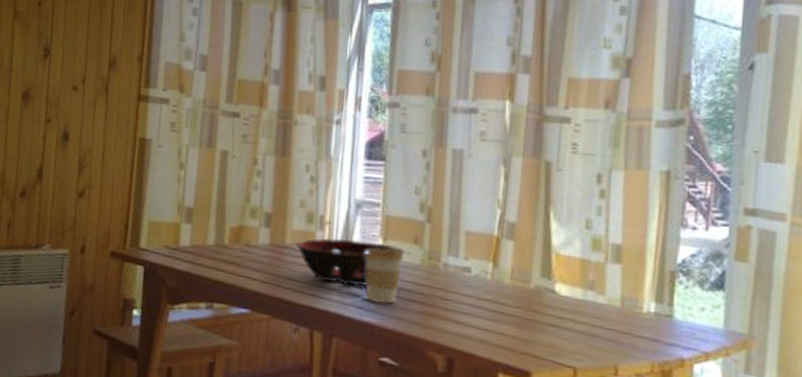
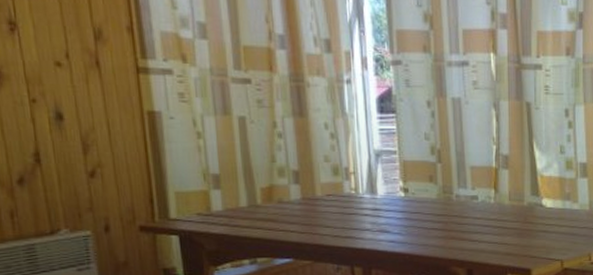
decorative bowl: present [296,237,405,286] -> none [327,185,423,224]
coffee cup: present [364,248,404,304] -> none [389,188,423,236]

